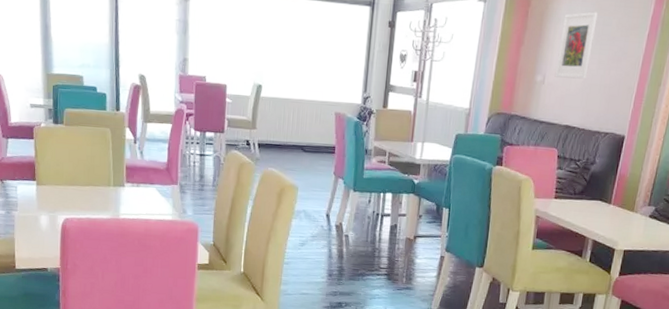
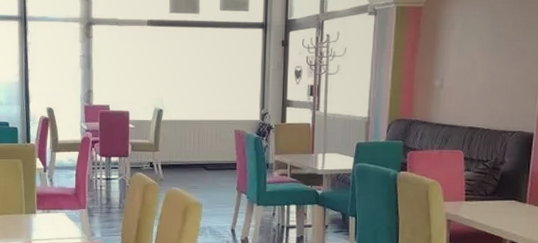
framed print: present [554,12,598,79] -> none [453,15,492,81]

